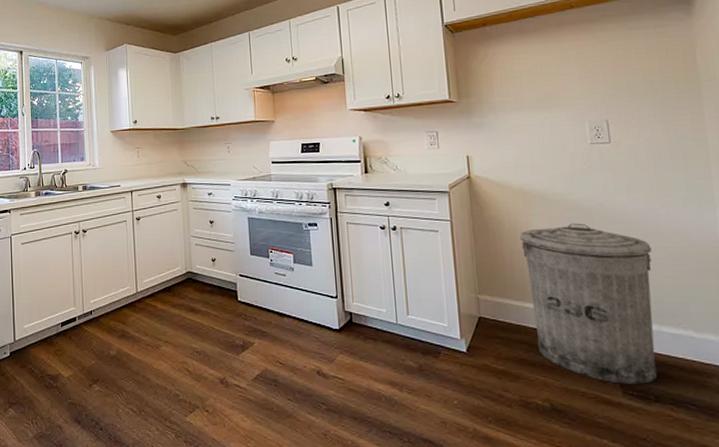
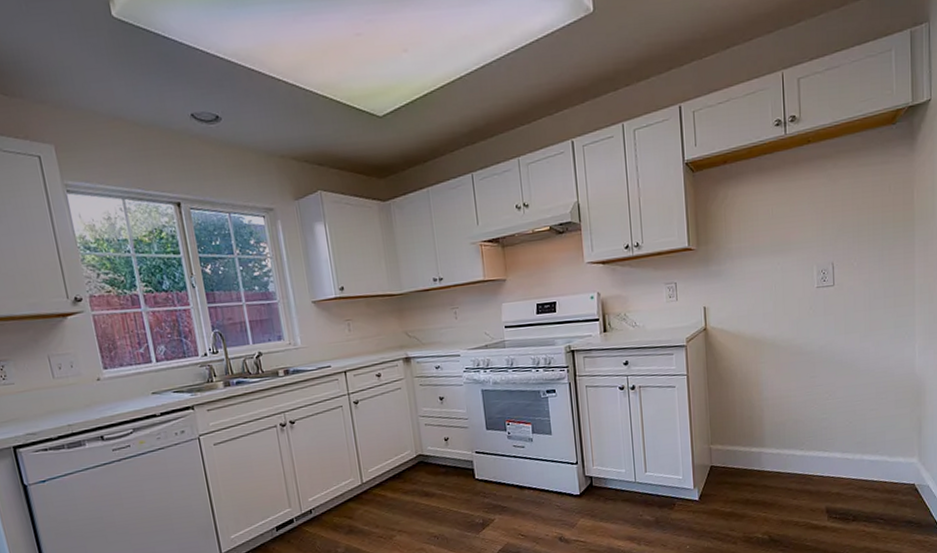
trash can: present [519,223,658,384] -> none [749,367,861,510]

